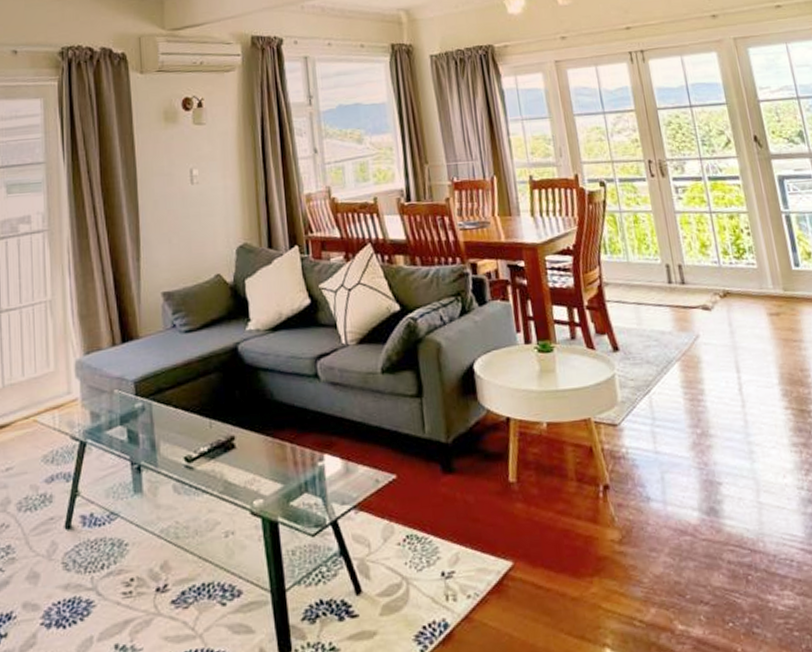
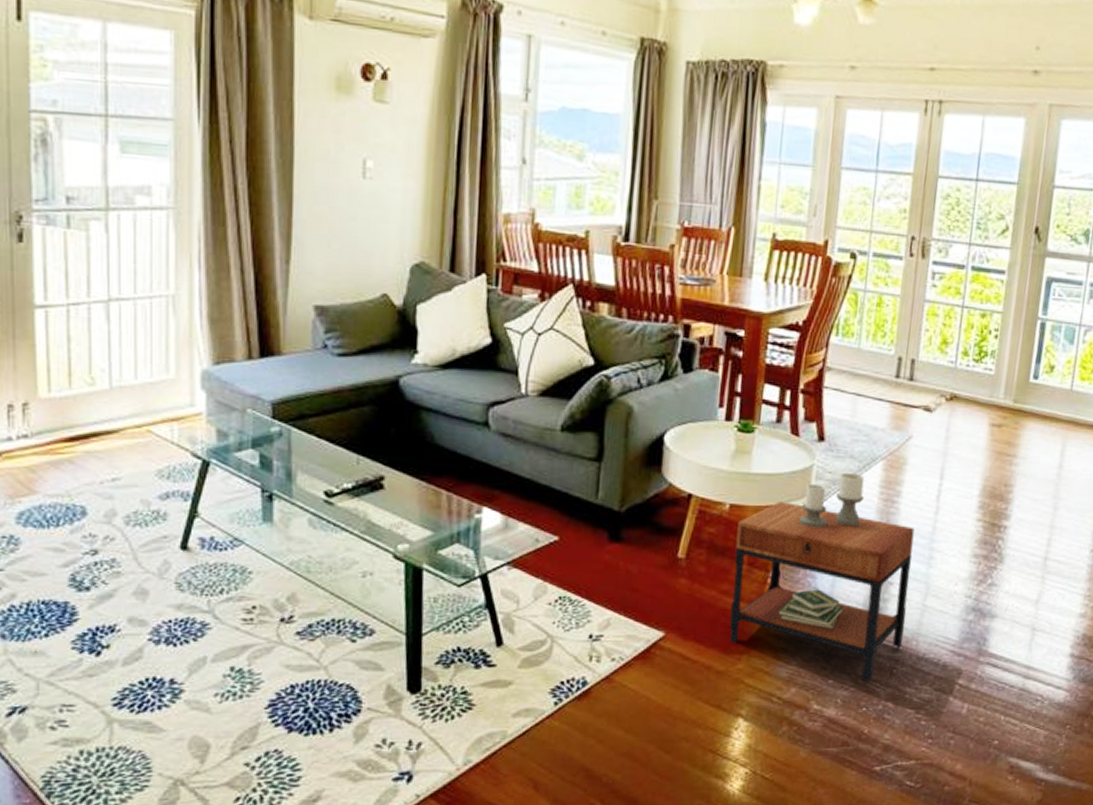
side table: none [558,377,750,595] -> present [729,472,915,683]

